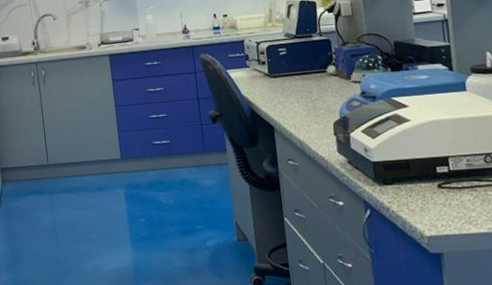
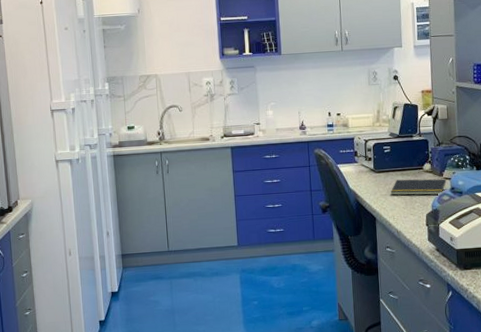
notepad: none [289,82,356,102] -> present [390,179,447,196]

